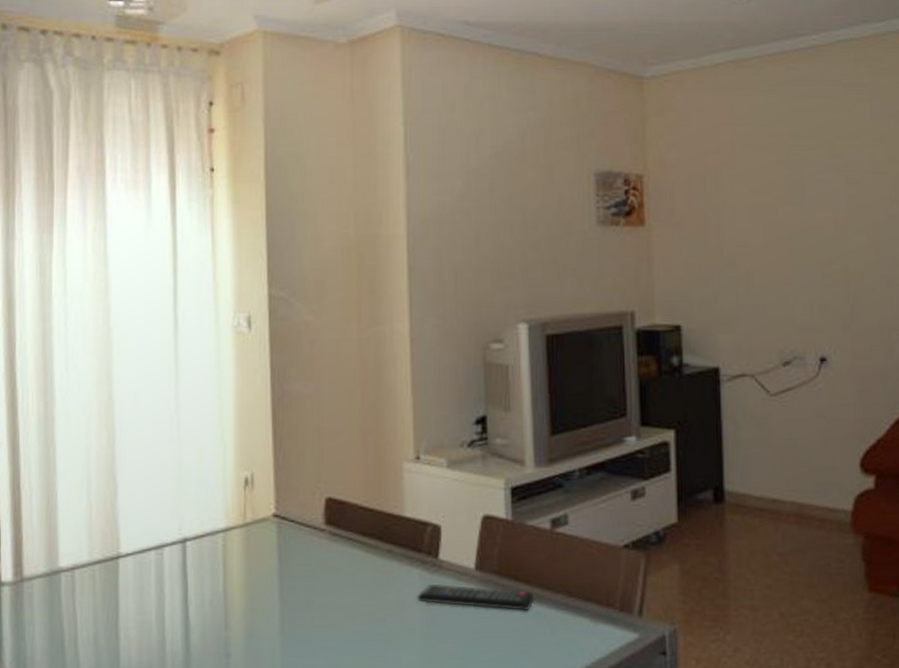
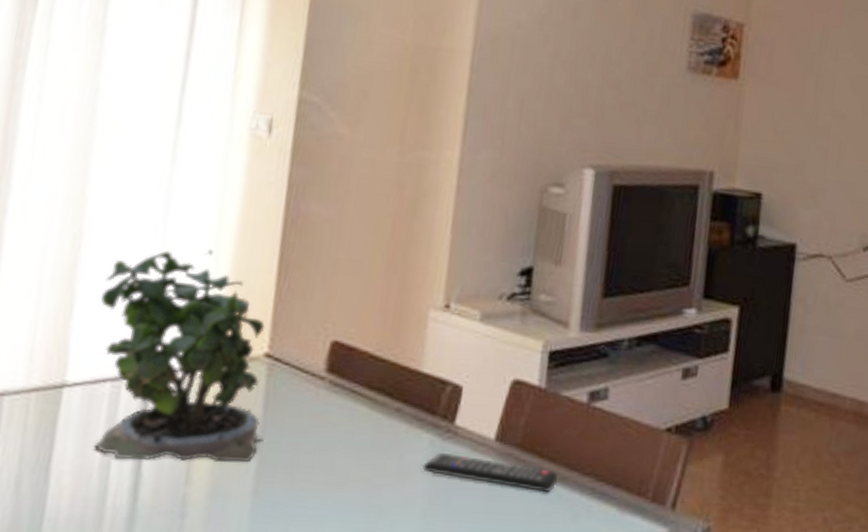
potted plant: none [136,432,282,614] -> present [92,250,265,463]

